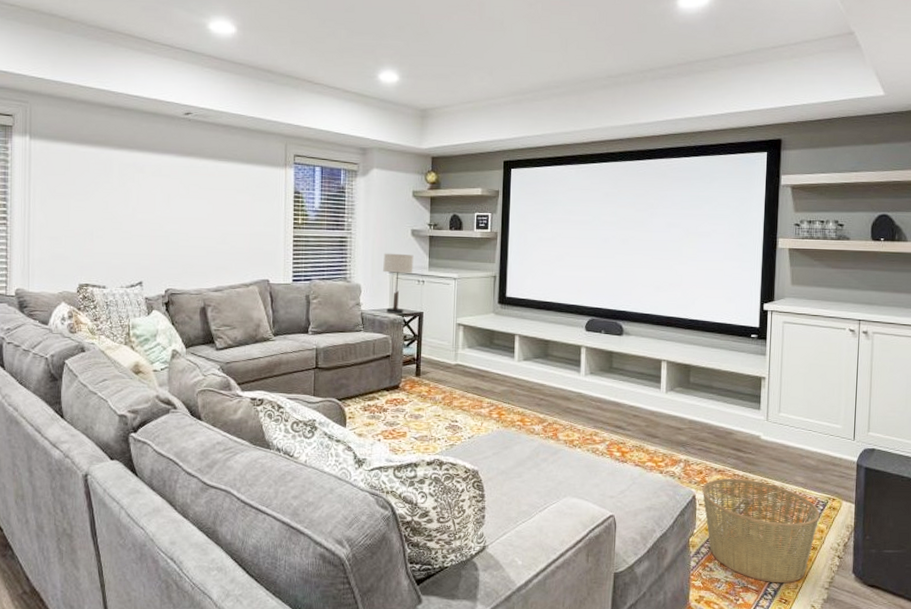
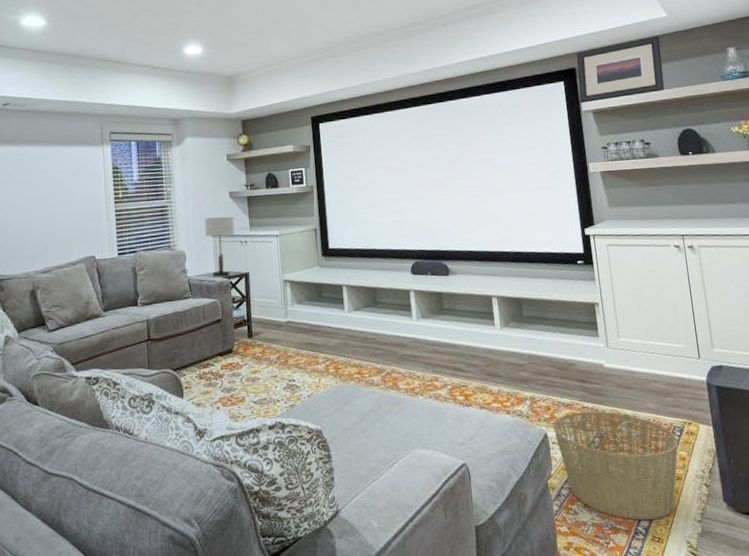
picture frame: none [780,114,872,177] -> present [576,35,665,103]

